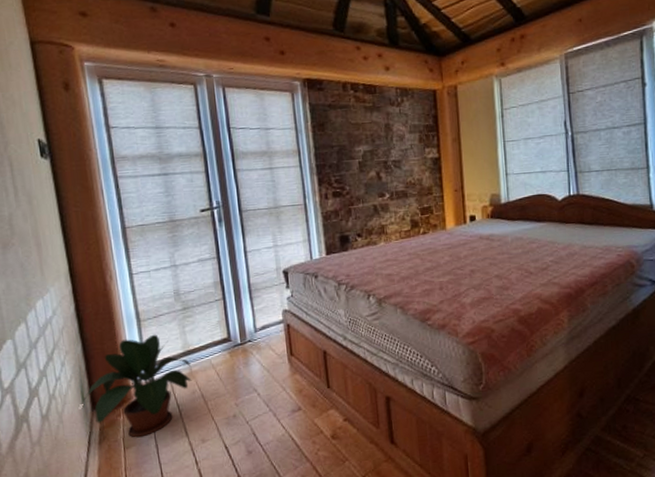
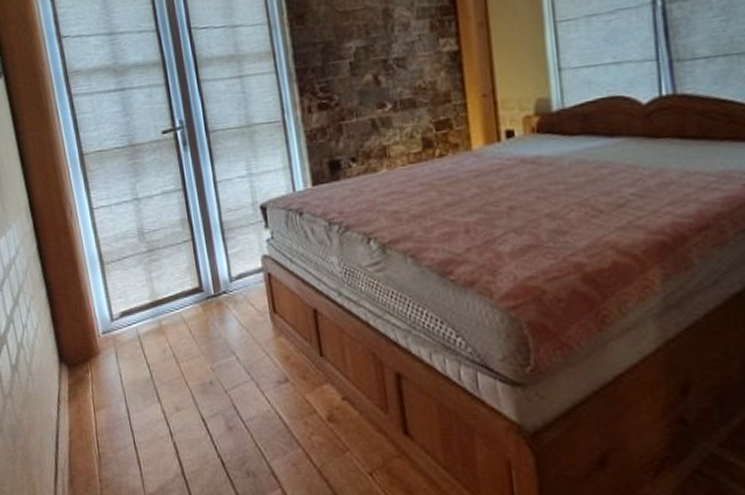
potted plant: present [81,334,192,438] -> none [48,279,162,399]

